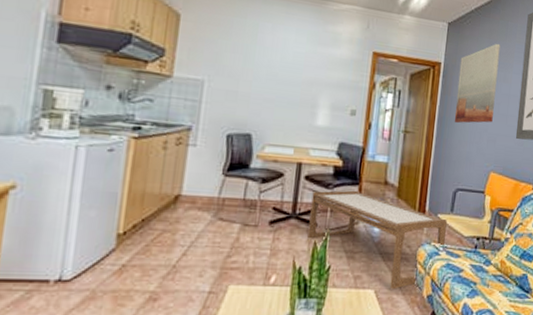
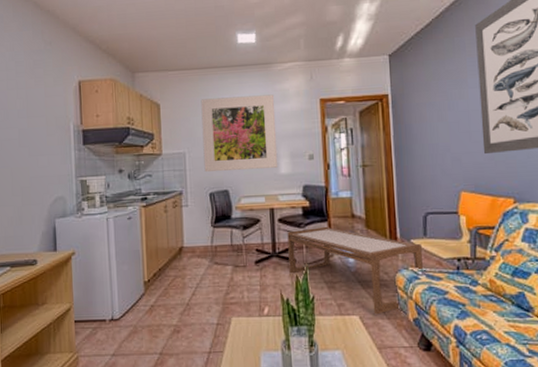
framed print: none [225,21,325,118] -> present [201,94,278,172]
wall art: present [454,43,500,123] -> none [408,62,454,150]

